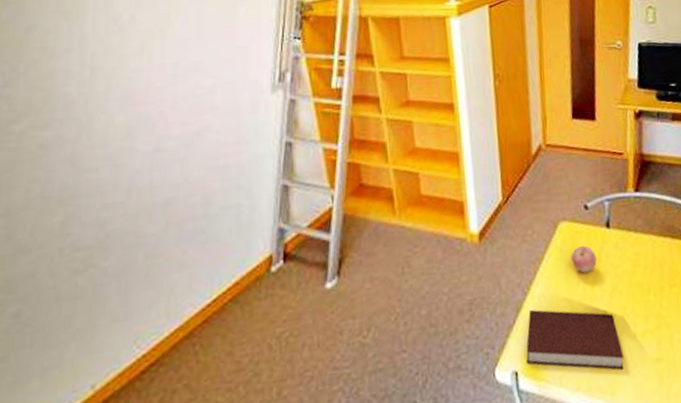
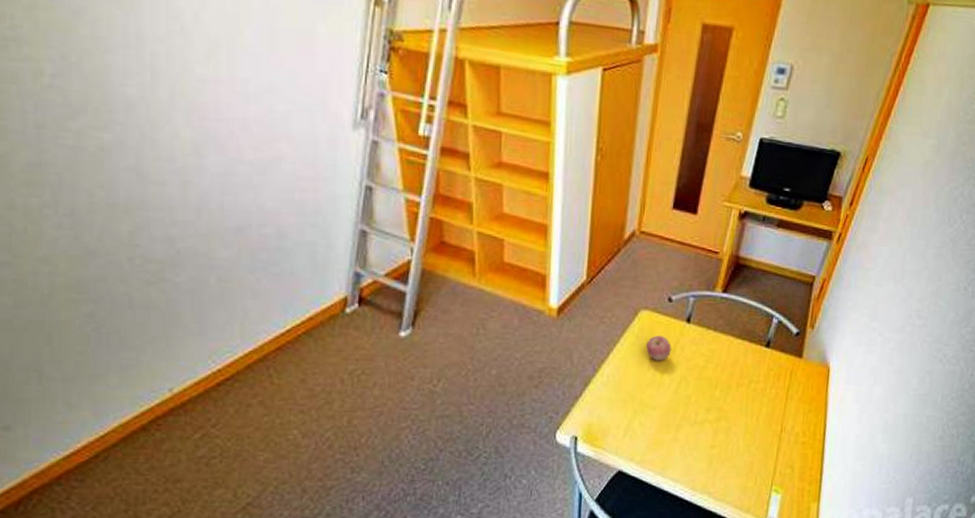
notebook: present [526,309,623,370] -> none [587,385,680,449]

